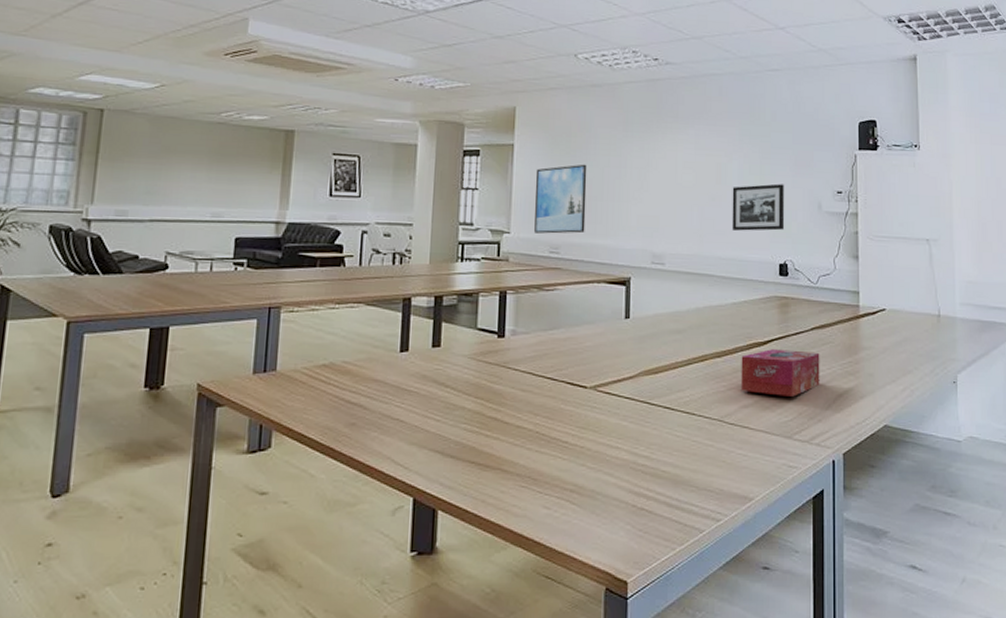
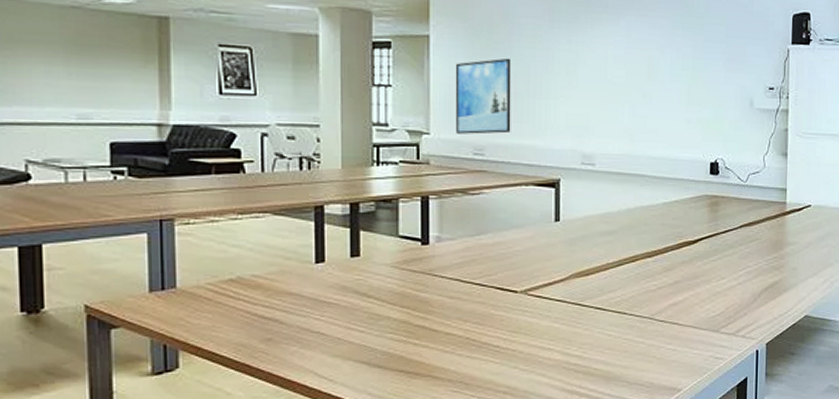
picture frame: present [732,183,785,231] -> none [663,79,717,129]
tissue box: present [740,349,820,397] -> none [671,248,747,293]

